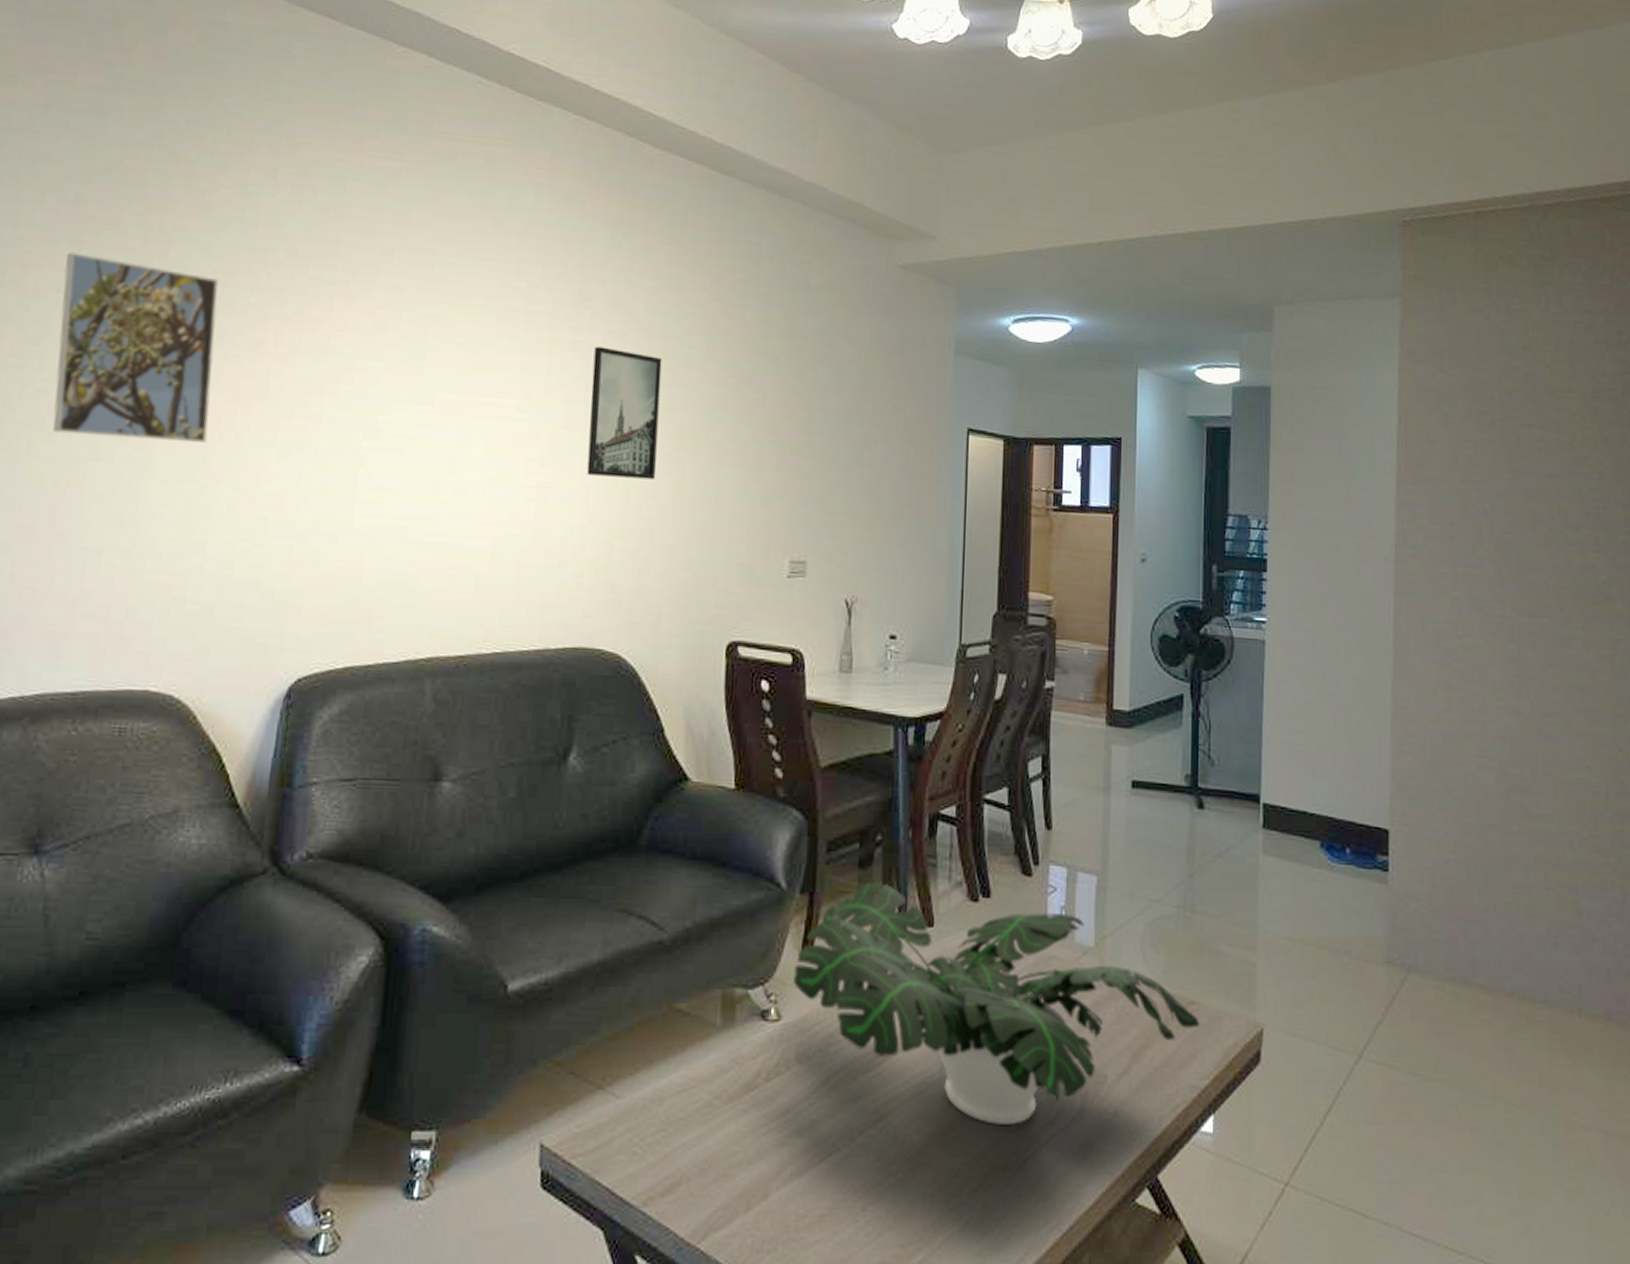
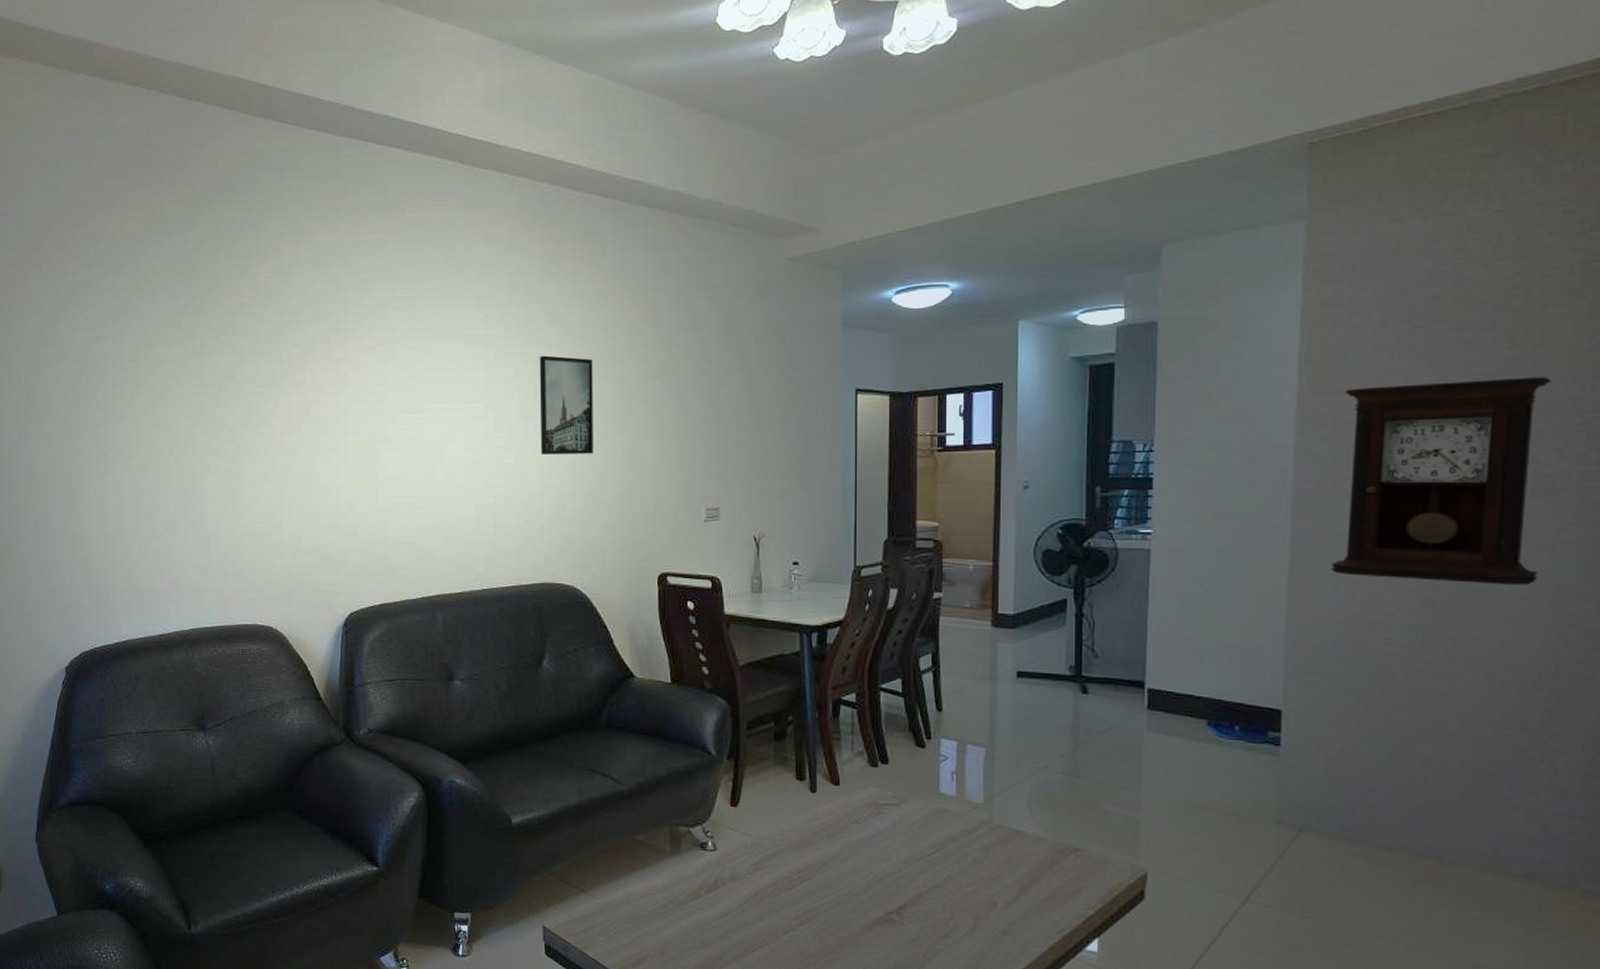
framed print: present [53,252,220,443] -> none [174,332,275,457]
potted plant: present [793,882,1200,1125] -> none [725,751,1085,935]
pendulum clock: none [1429,478,1603,696] -> present [1331,377,1551,585]

